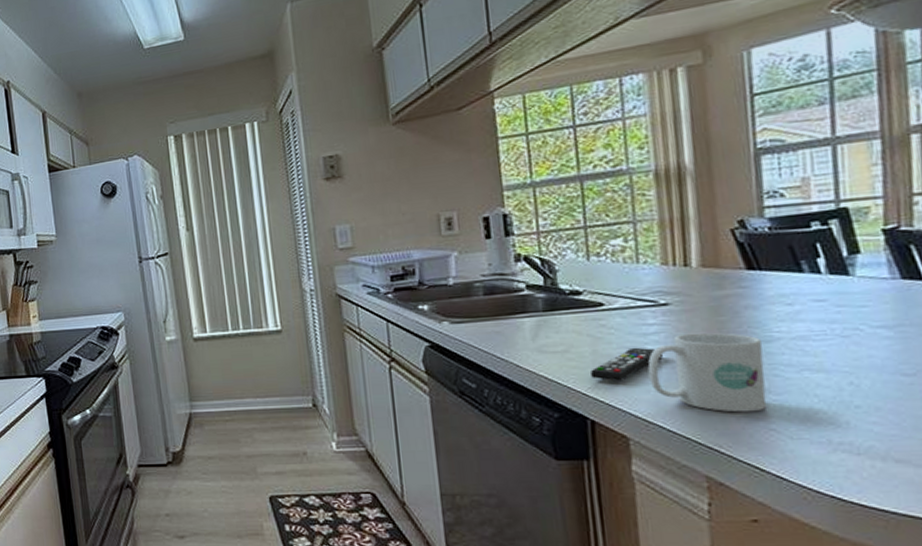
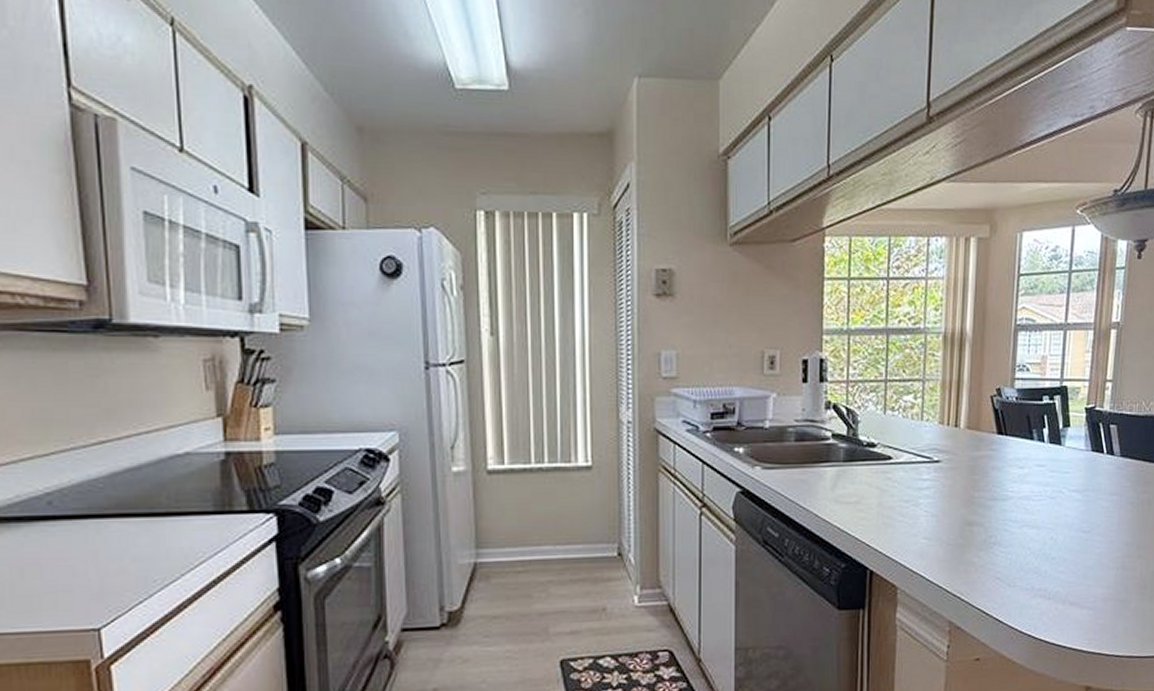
remote control: present [591,347,663,381] -> none [875,501,930,533]
mug: present [647,332,767,413] -> none [918,489,999,563]

